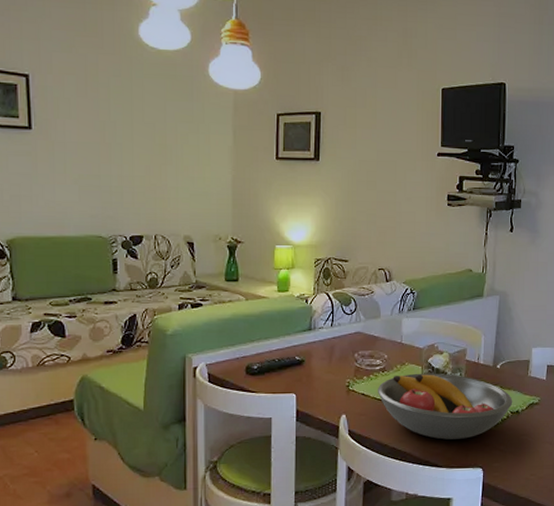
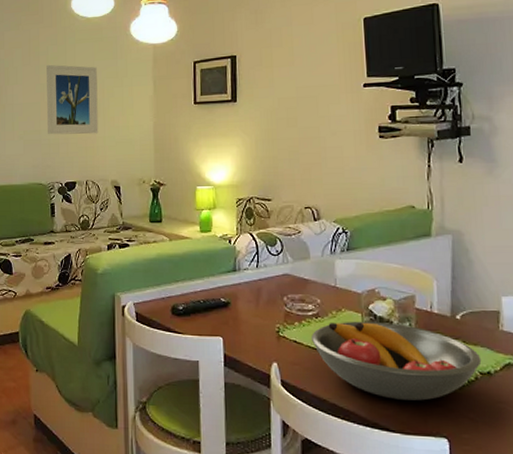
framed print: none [108,99,170,184] -> present [46,64,99,135]

